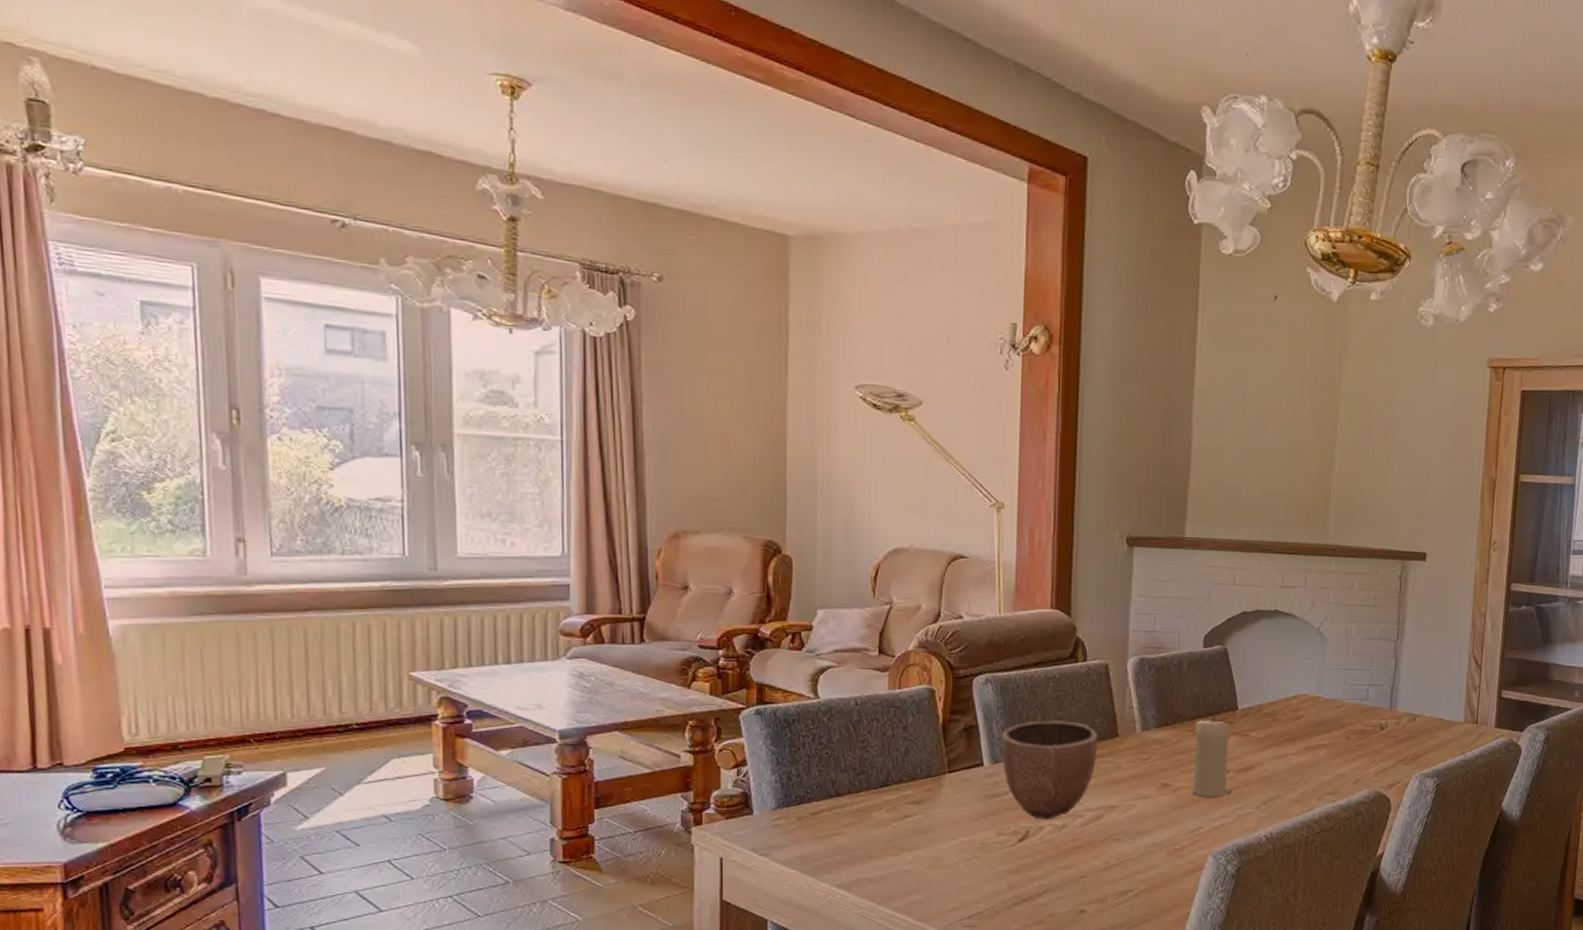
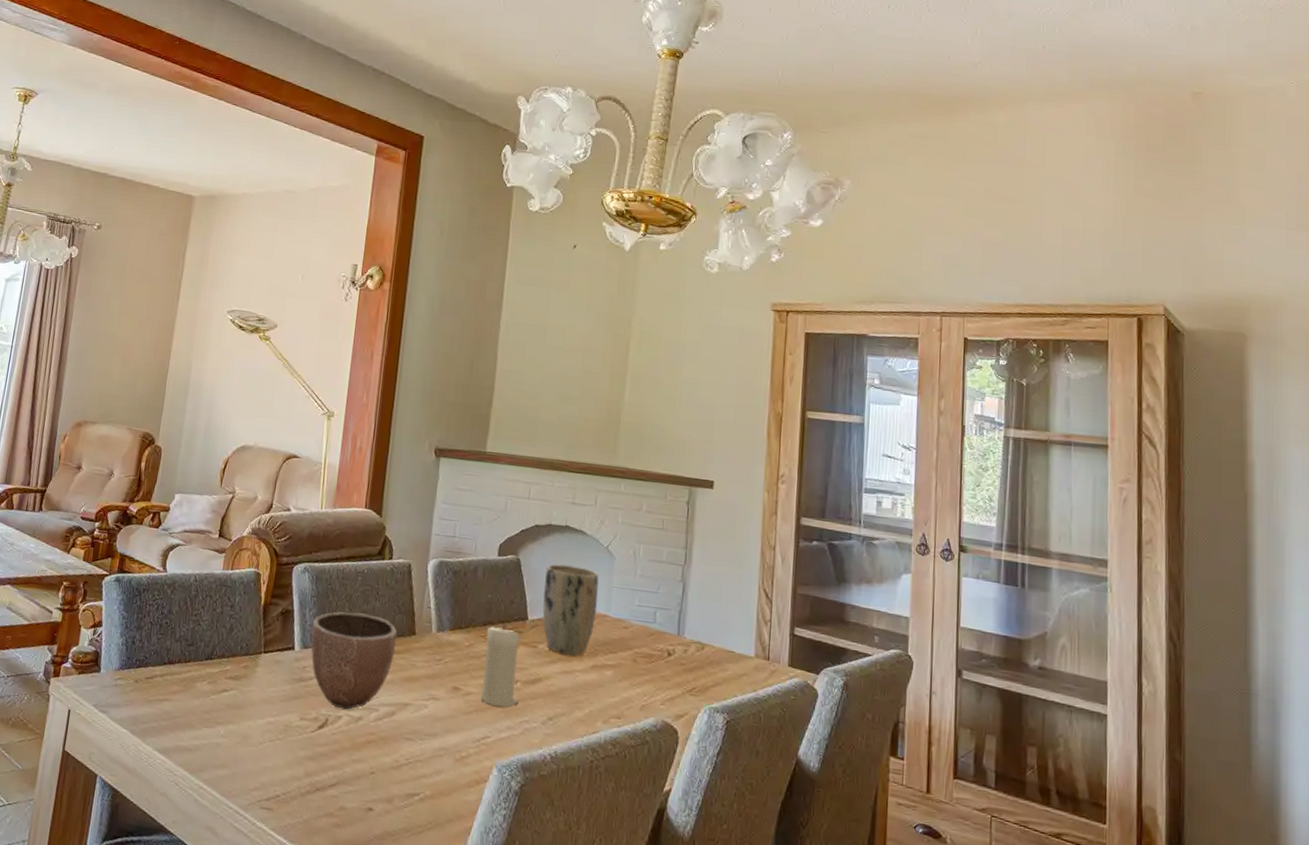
plant pot: none [1253,649,1311,740] -> present [542,563,600,656]

